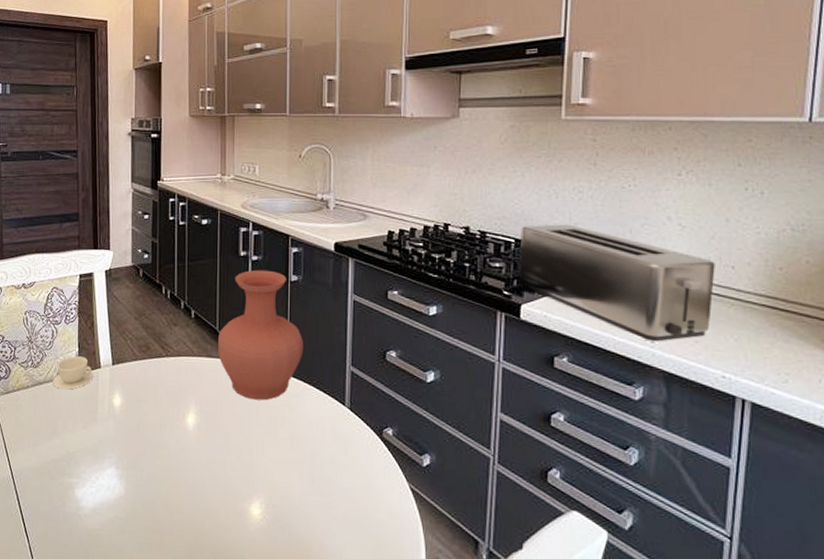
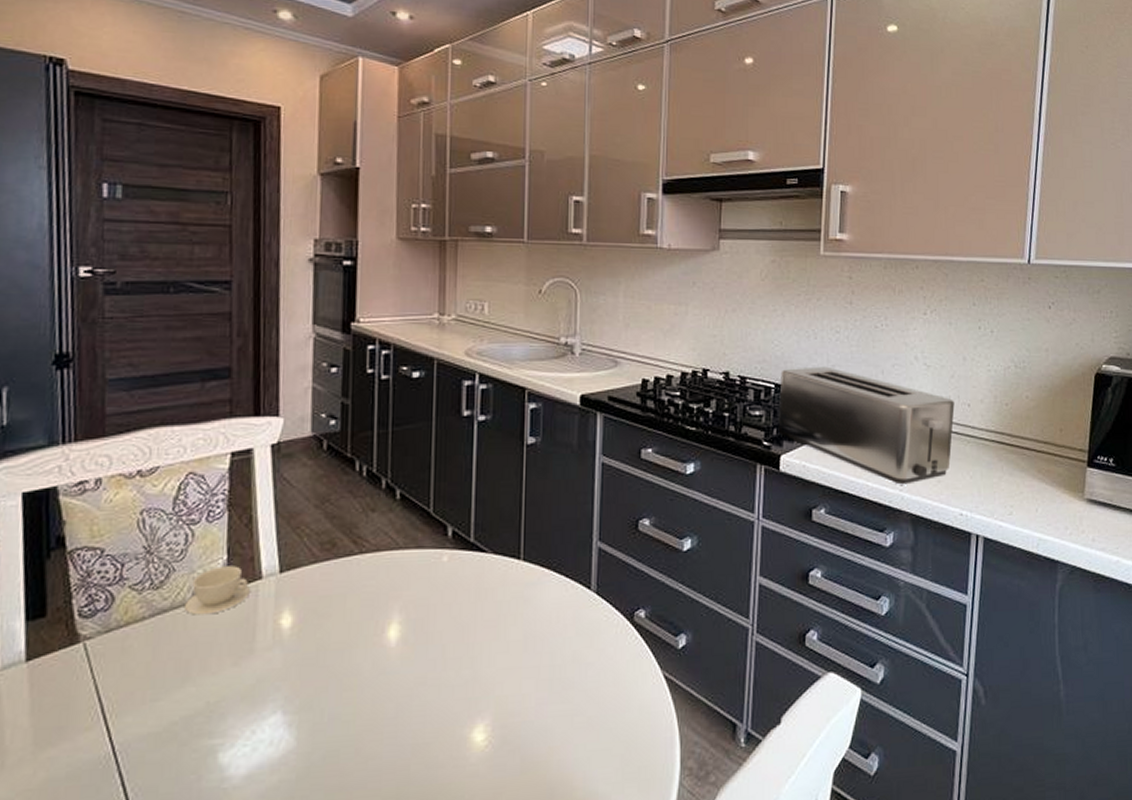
vase: present [218,269,304,400] -> none [432,432,542,596]

